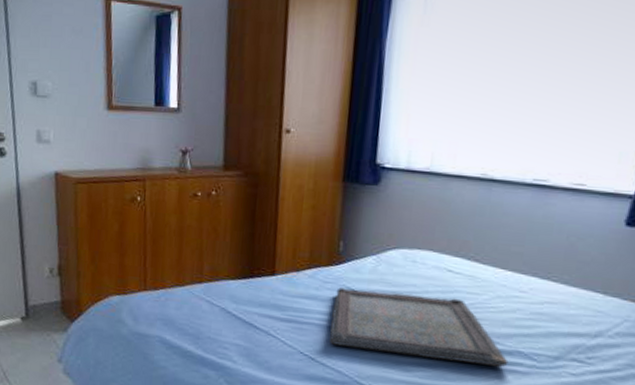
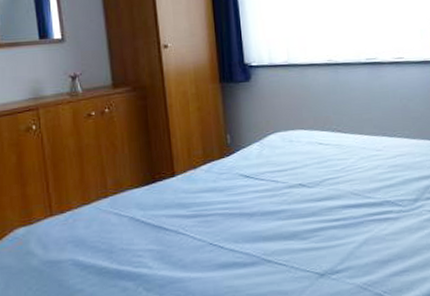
serving tray: present [329,287,509,368] -> none [231,166,382,230]

